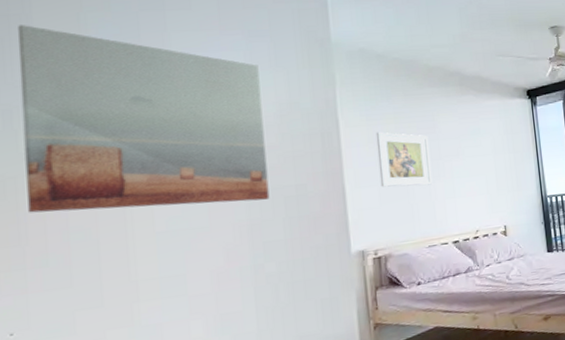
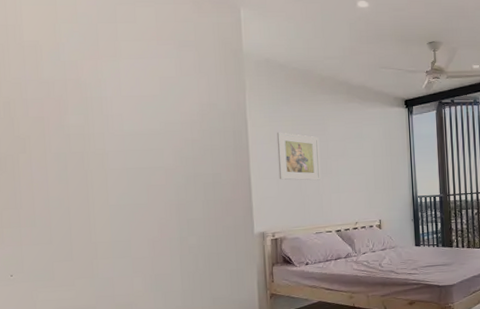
wall art: present [18,25,270,213] -> none [13,34,193,185]

